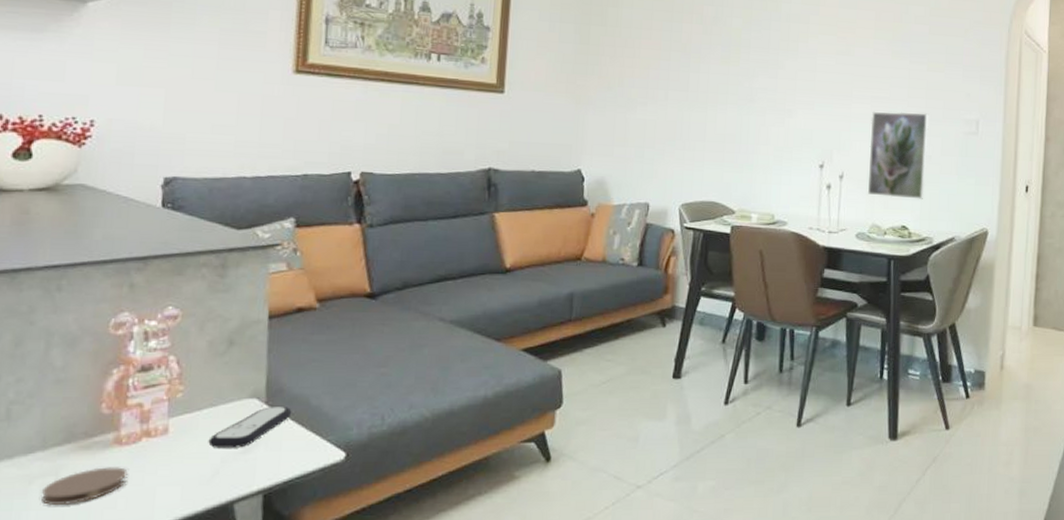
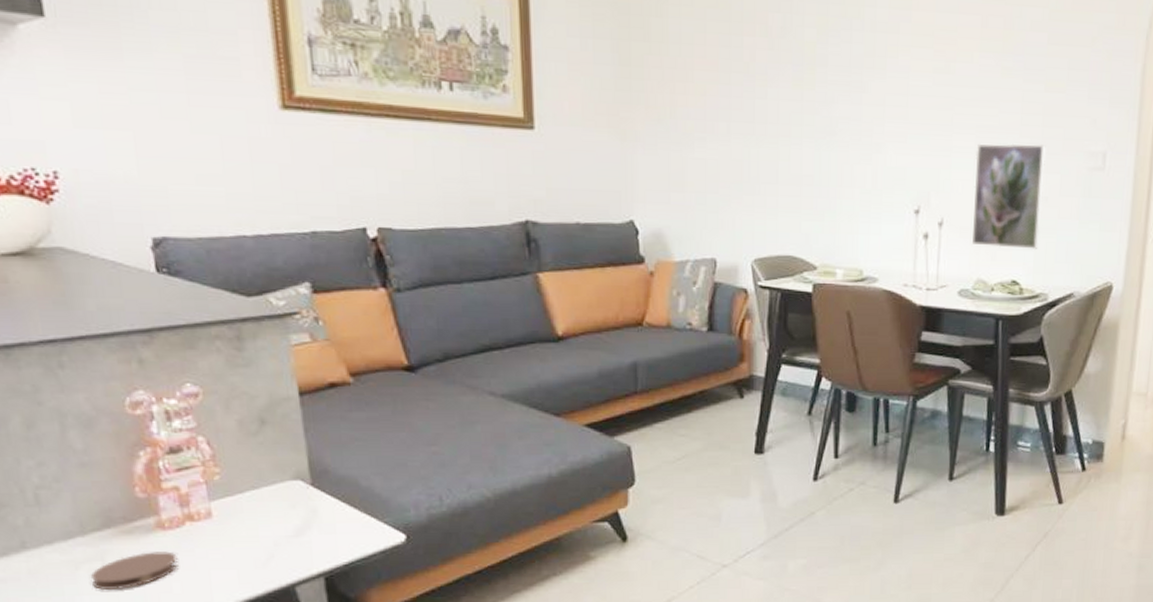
remote control: present [208,407,292,448] -> none [256,488,342,532]

